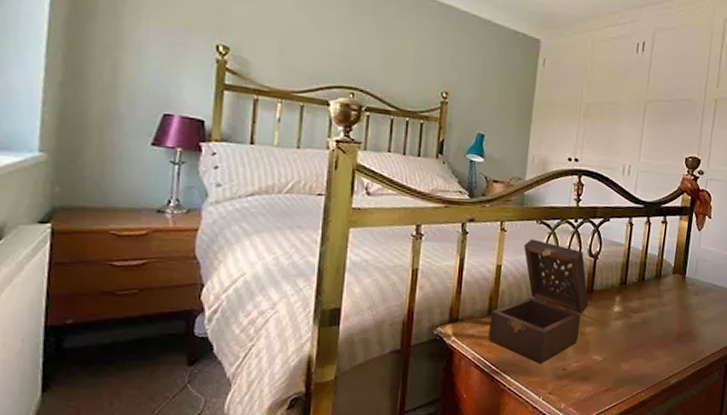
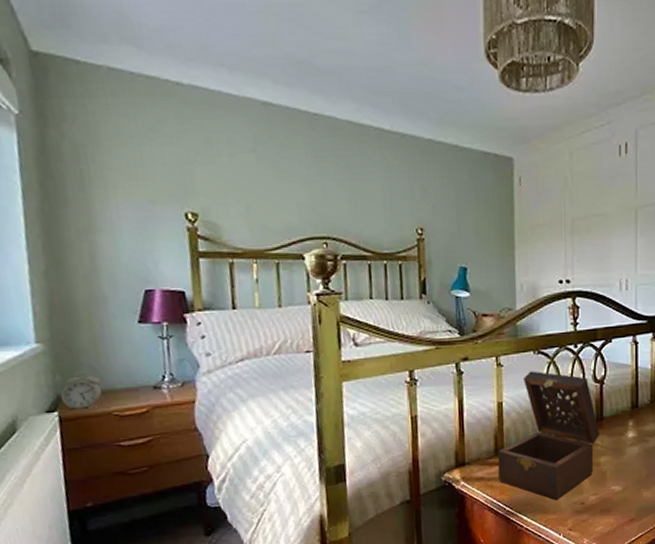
alarm clock: none [56,185,103,224] -> present [60,371,103,410]

